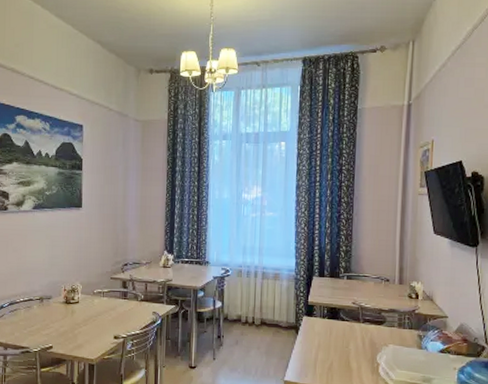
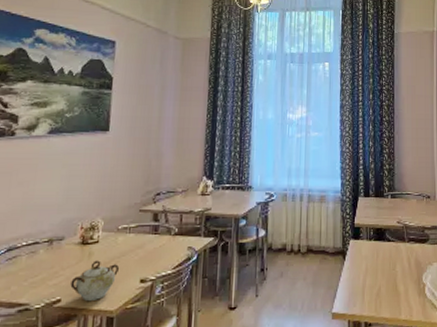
sugar bowl: none [59,317,97,351] -> present [70,260,120,302]

